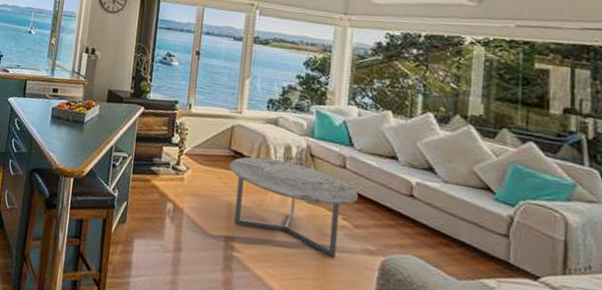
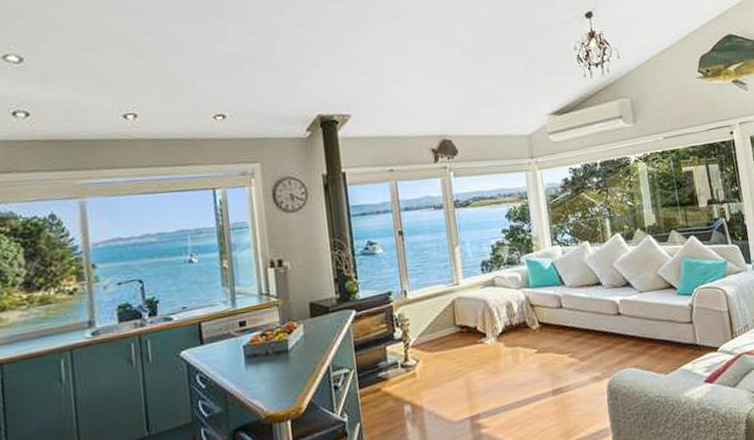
coffee table: present [229,157,358,258] -> none [458,317,578,400]

